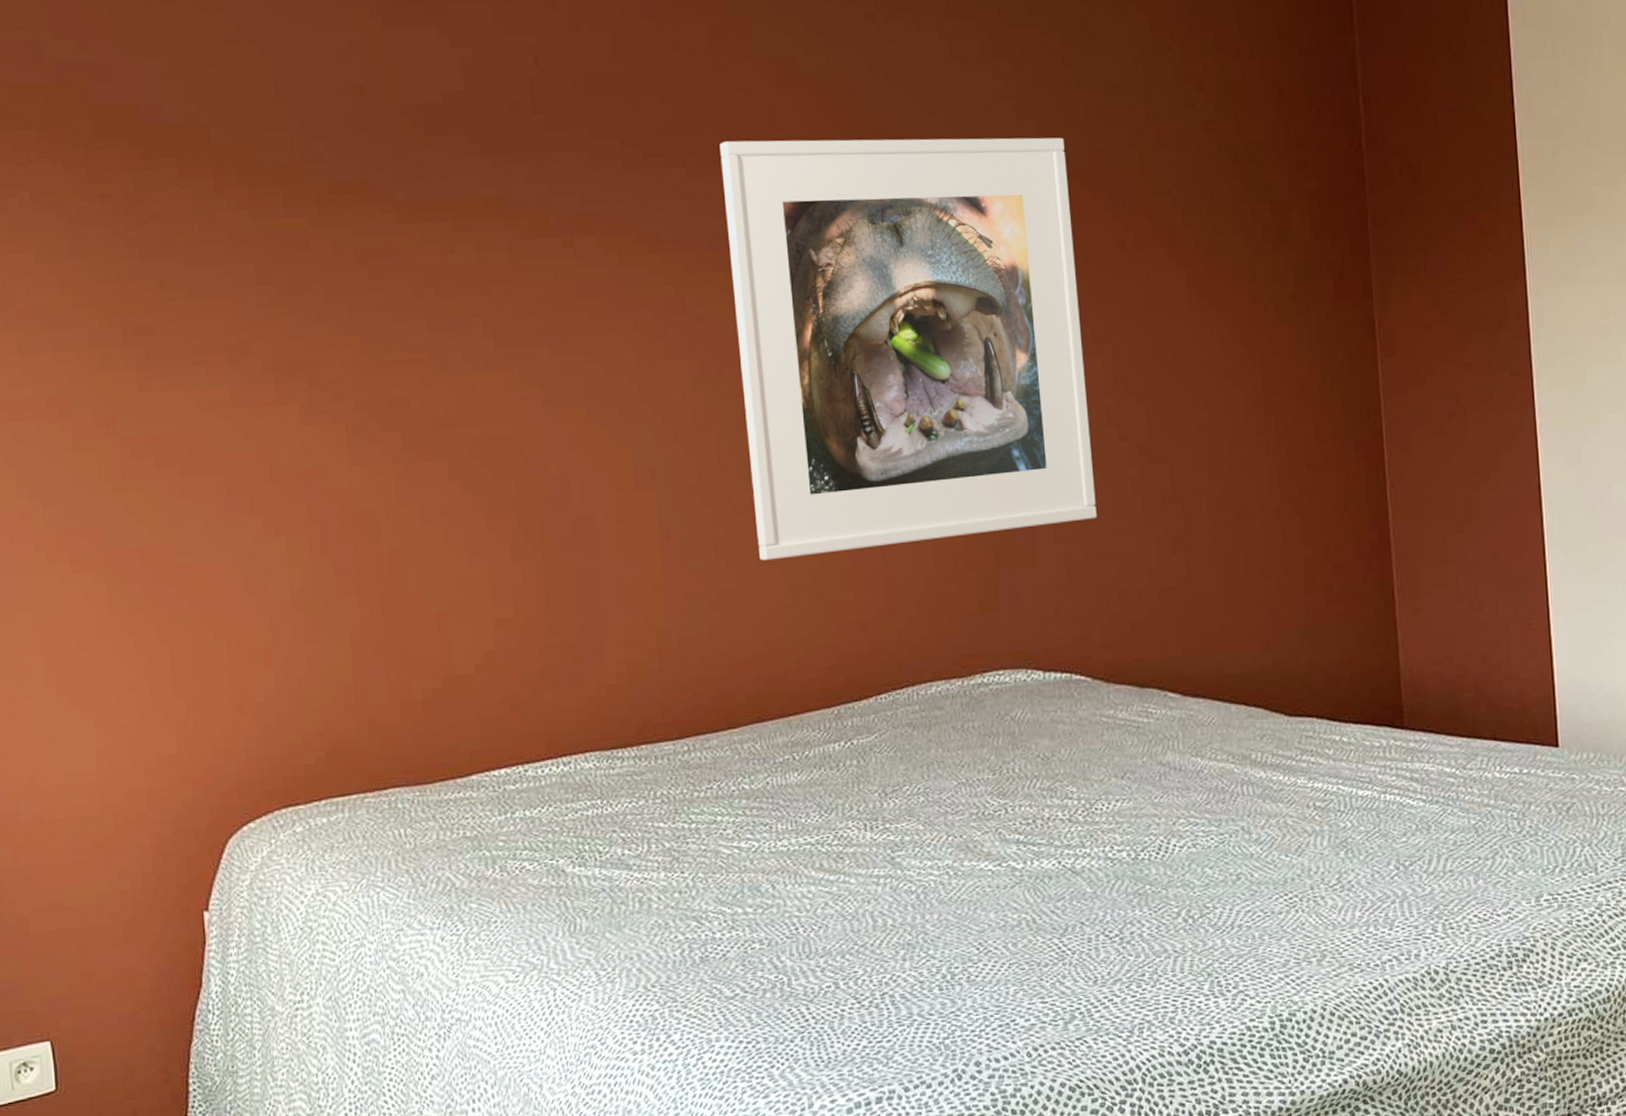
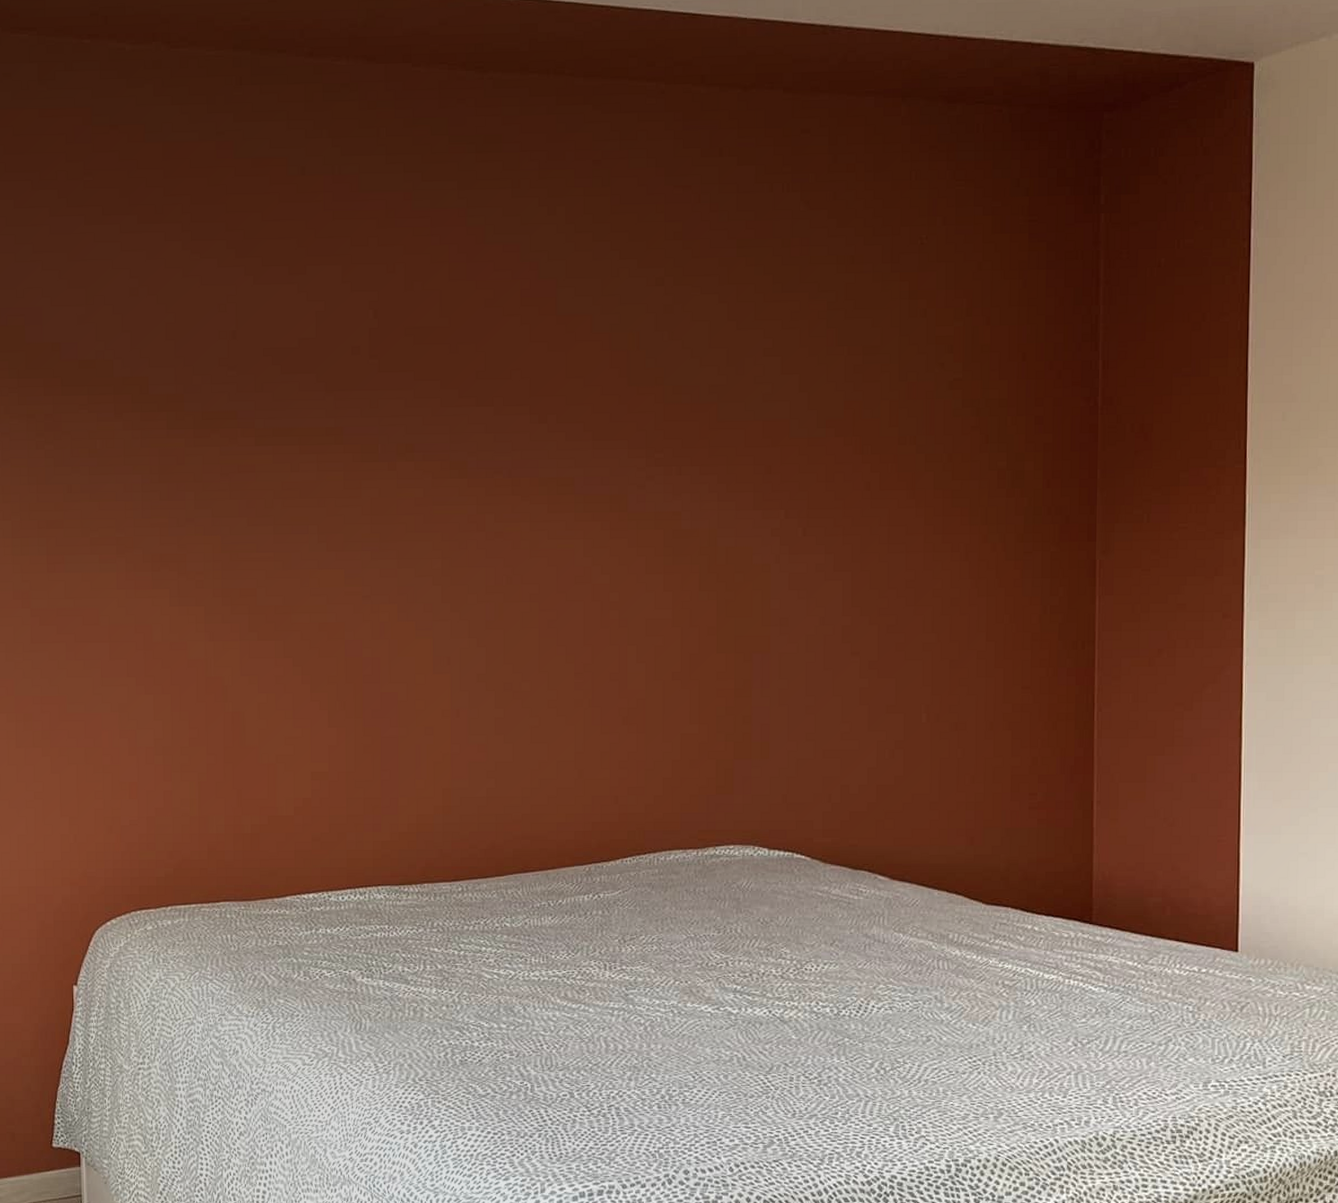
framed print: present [719,137,1097,561] -> none [523,385,827,739]

